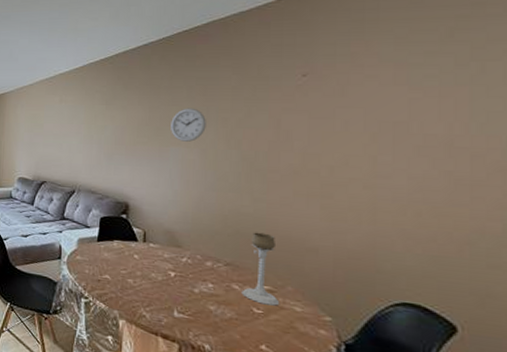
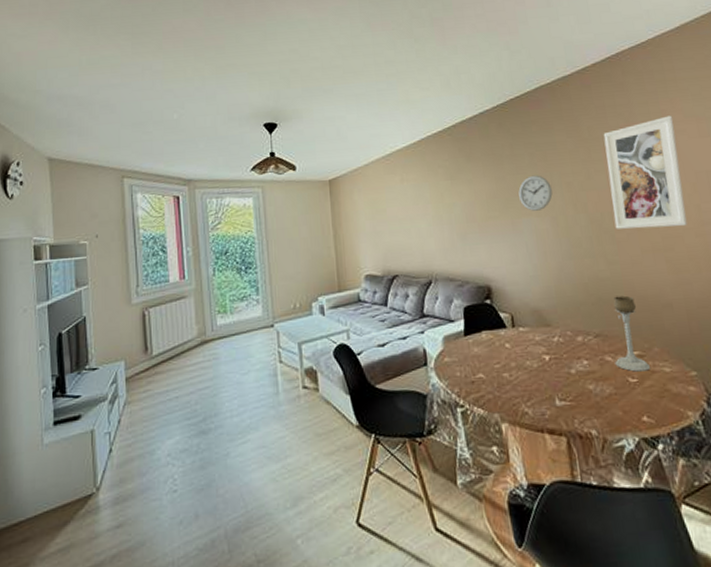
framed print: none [269,59,365,176] -> present [603,115,687,229]

